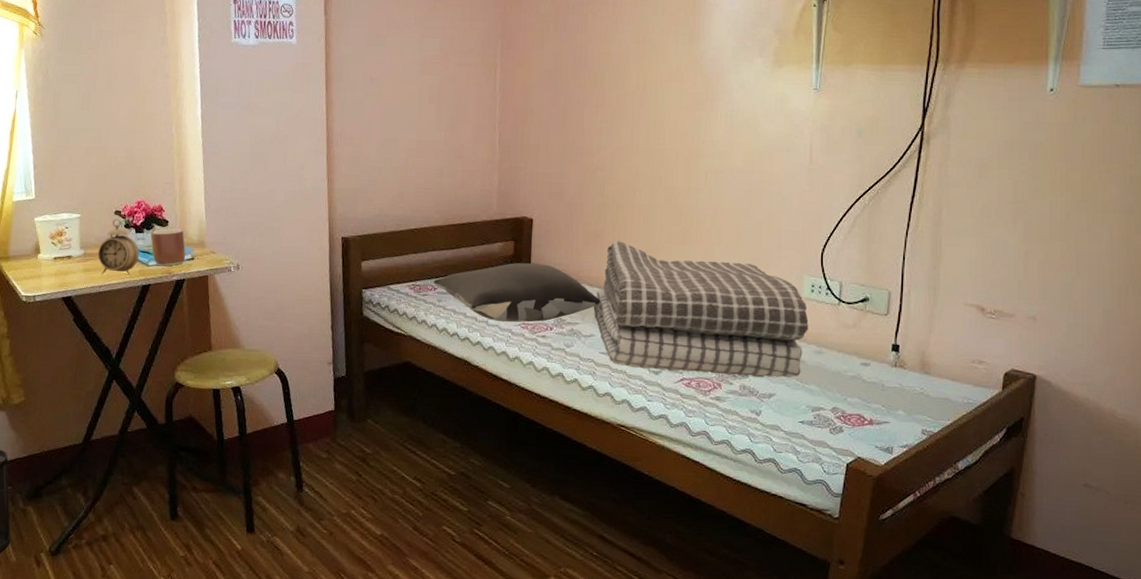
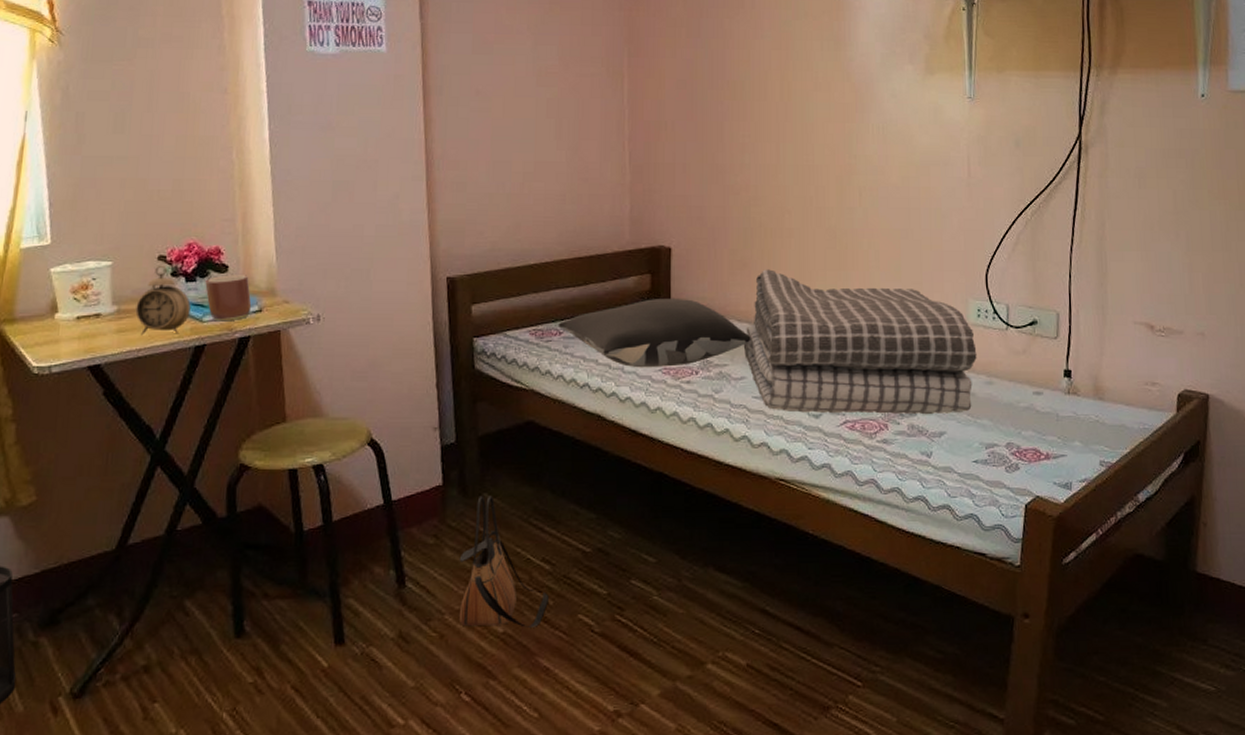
tote bag: none [346,421,419,533] -> present [459,495,548,628]

